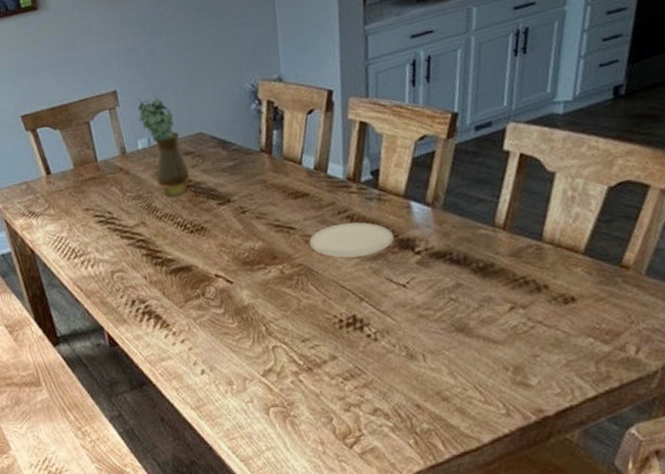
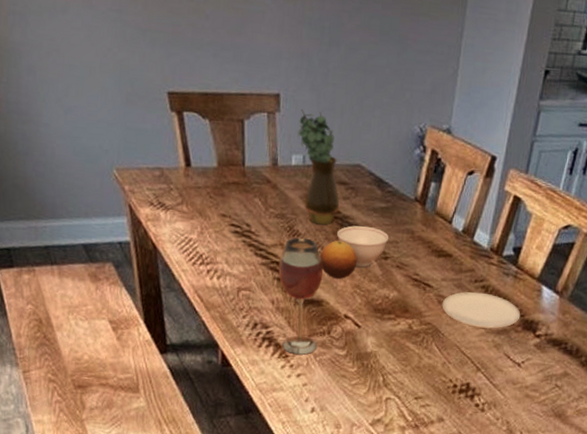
wineglass: none [144,211,195,322] -> present [278,237,323,355]
fruit: none [181,206,218,243] -> present [320,241,358,279]
bowl: none [192,186,243,227] -> present [337,225,389,268]

